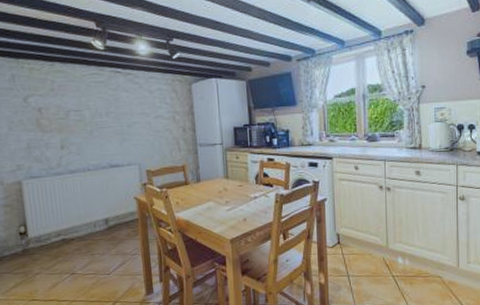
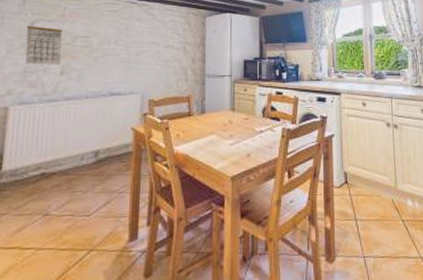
calendar: none [20,101,60,140] -> present [25,26,63,65]

